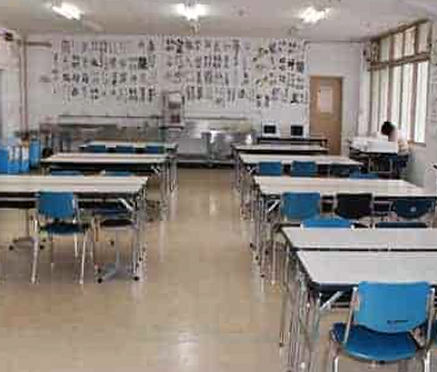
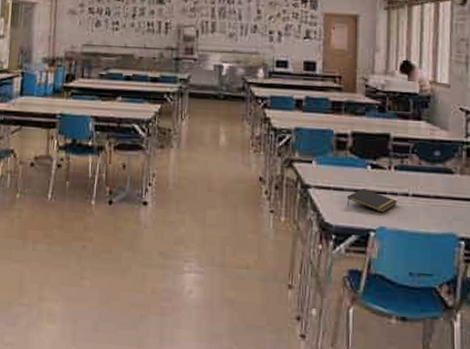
notepad: none [333,247,378,269] -> present [348,189,398,213]

